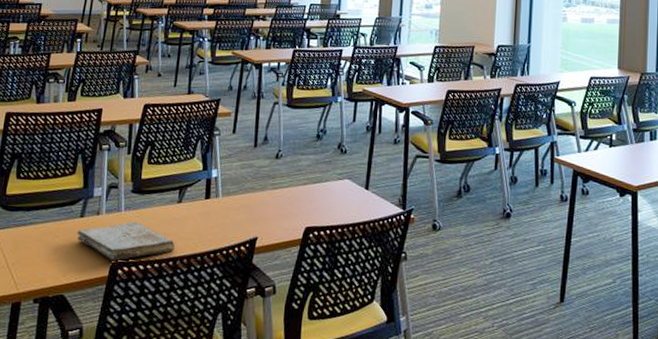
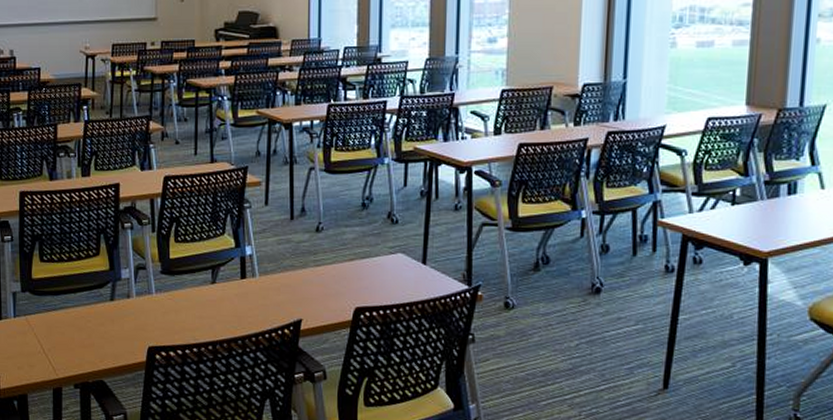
book: present [77,221,175,261] -> none [109,304,213,346]

